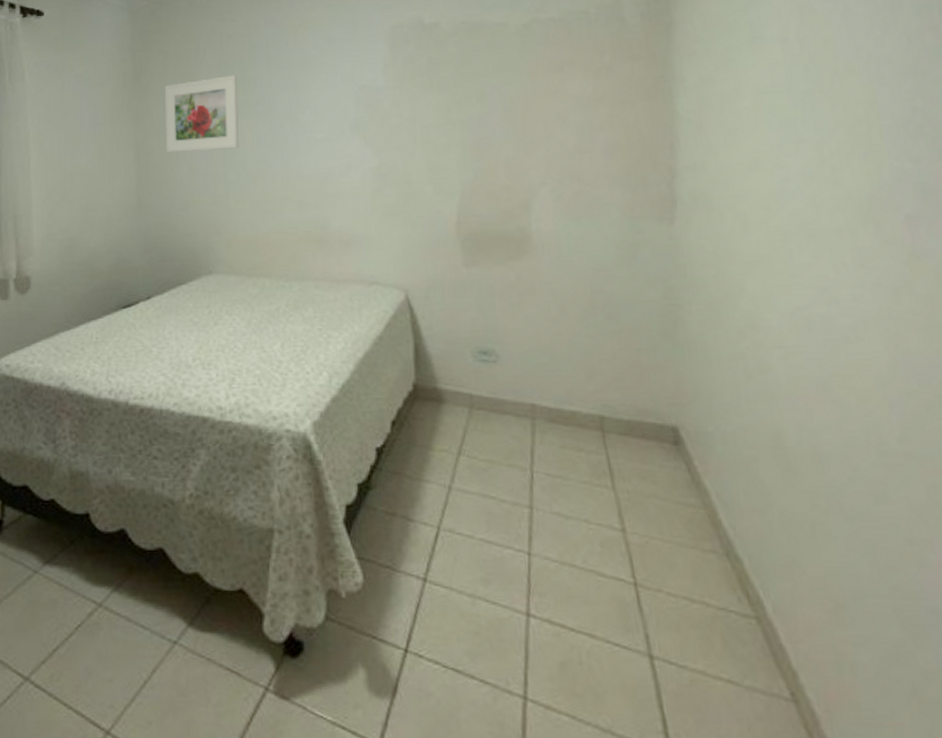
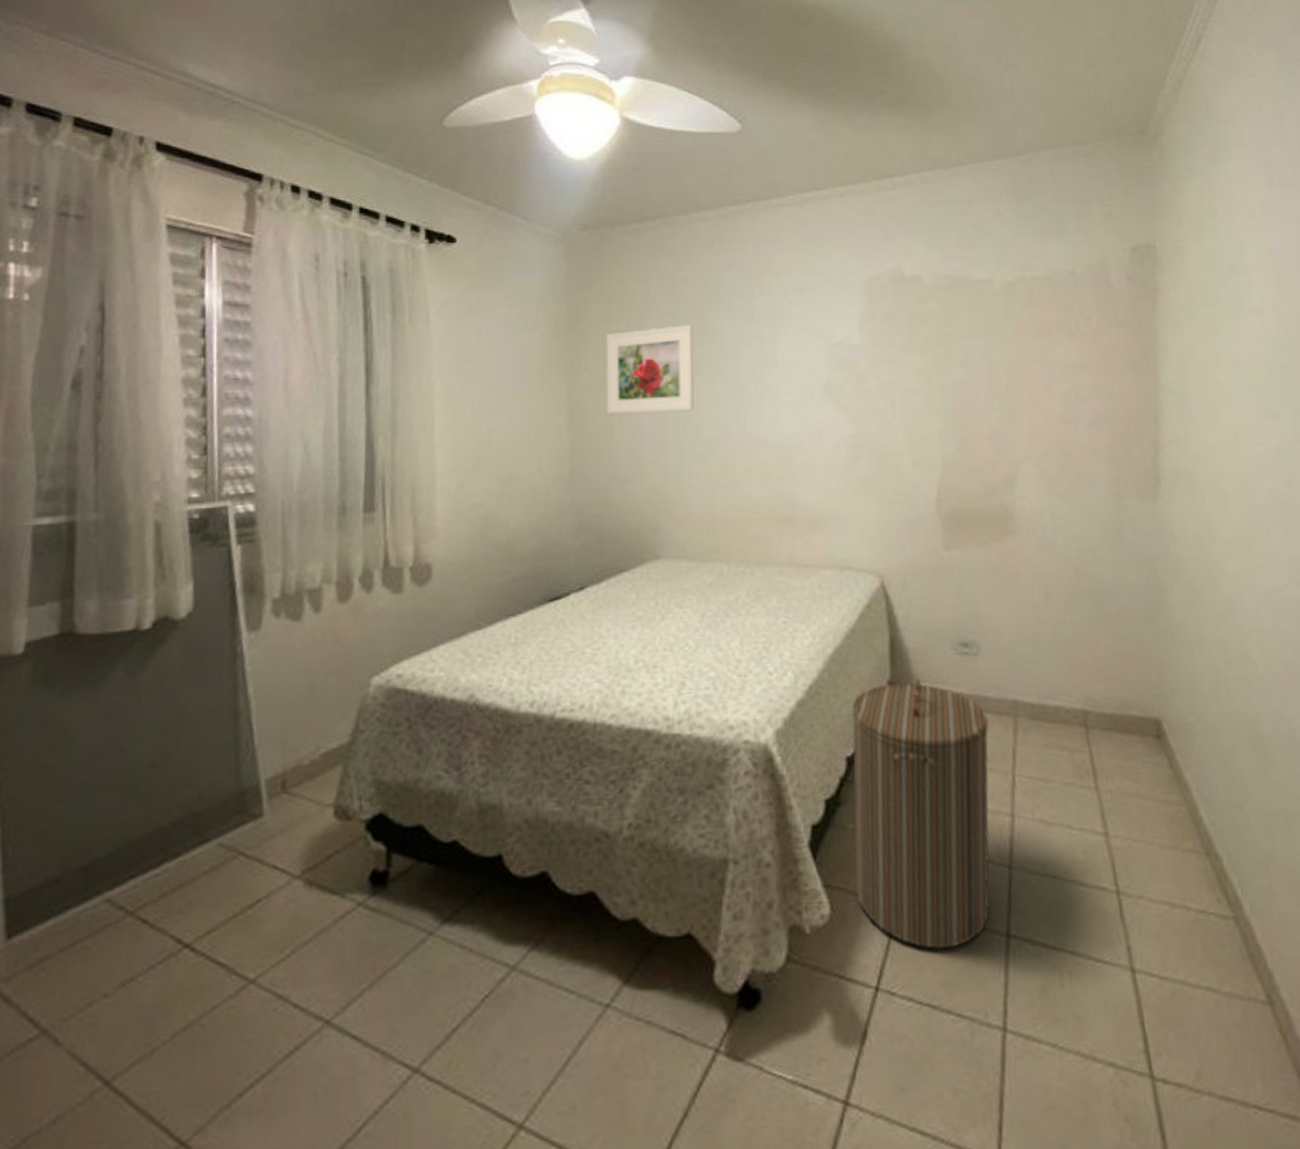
laundry hamper: none [380,381,510,621] -> present [851,678,990,949]

